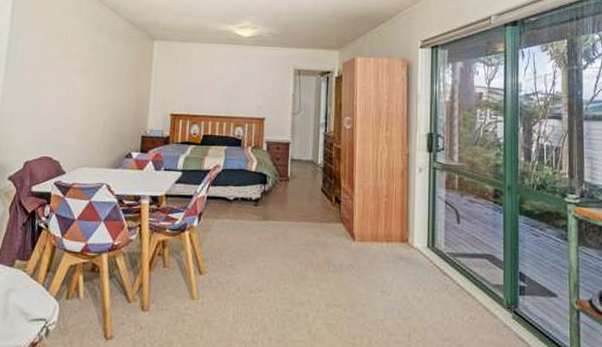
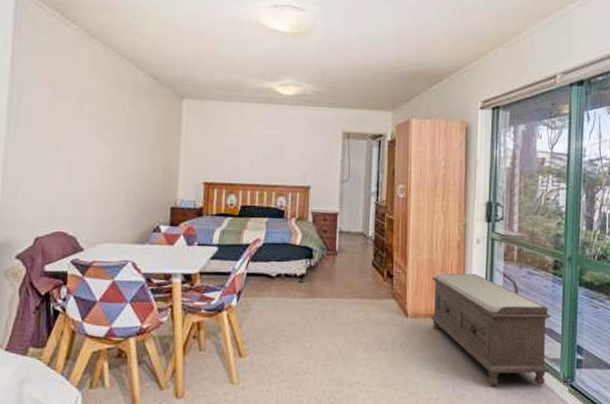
bench: none [376,199,492,310] -> present [430,272,551,385]

